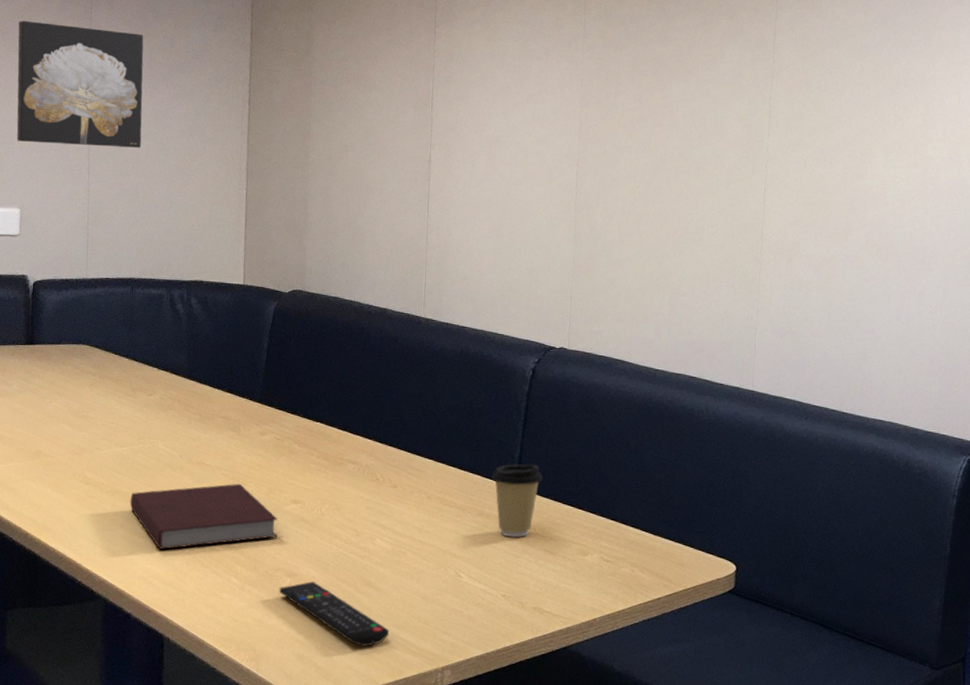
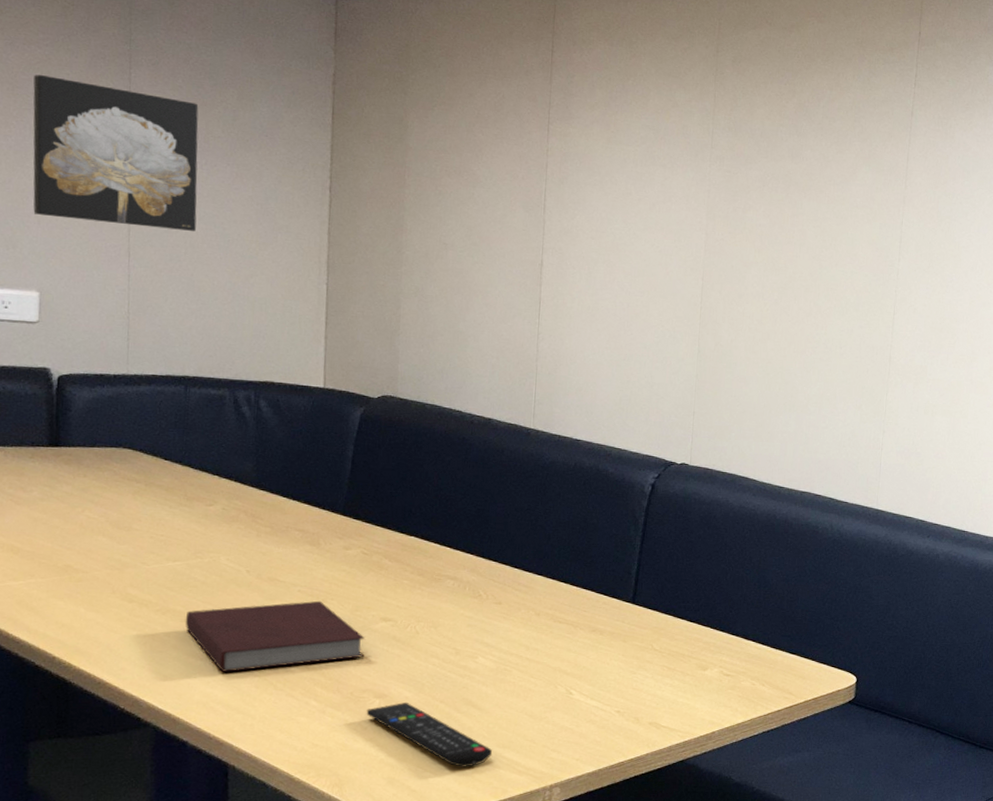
coffee cup: present [491,464,543,538] -> none [606,580,661,654]

